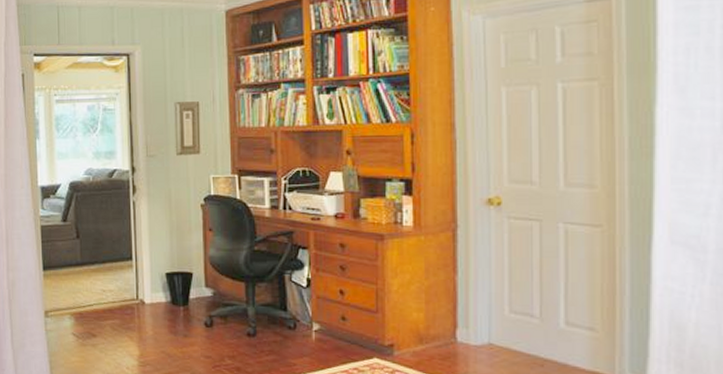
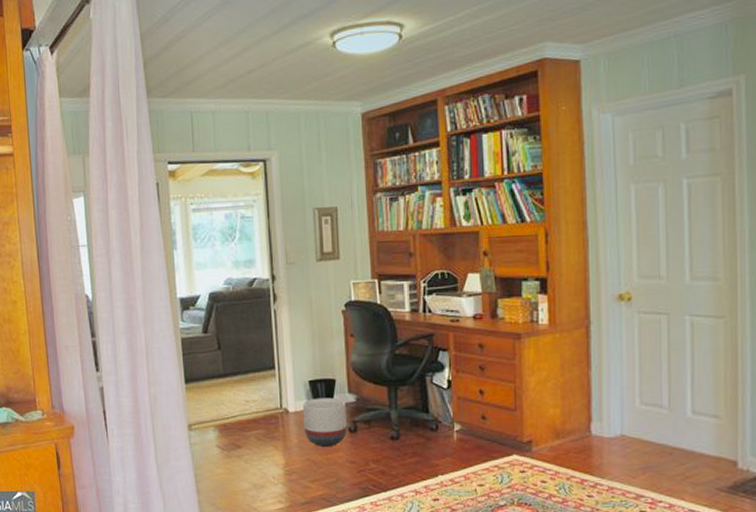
planter: none [159,290,203,341] -> present [302,397,347,448]

